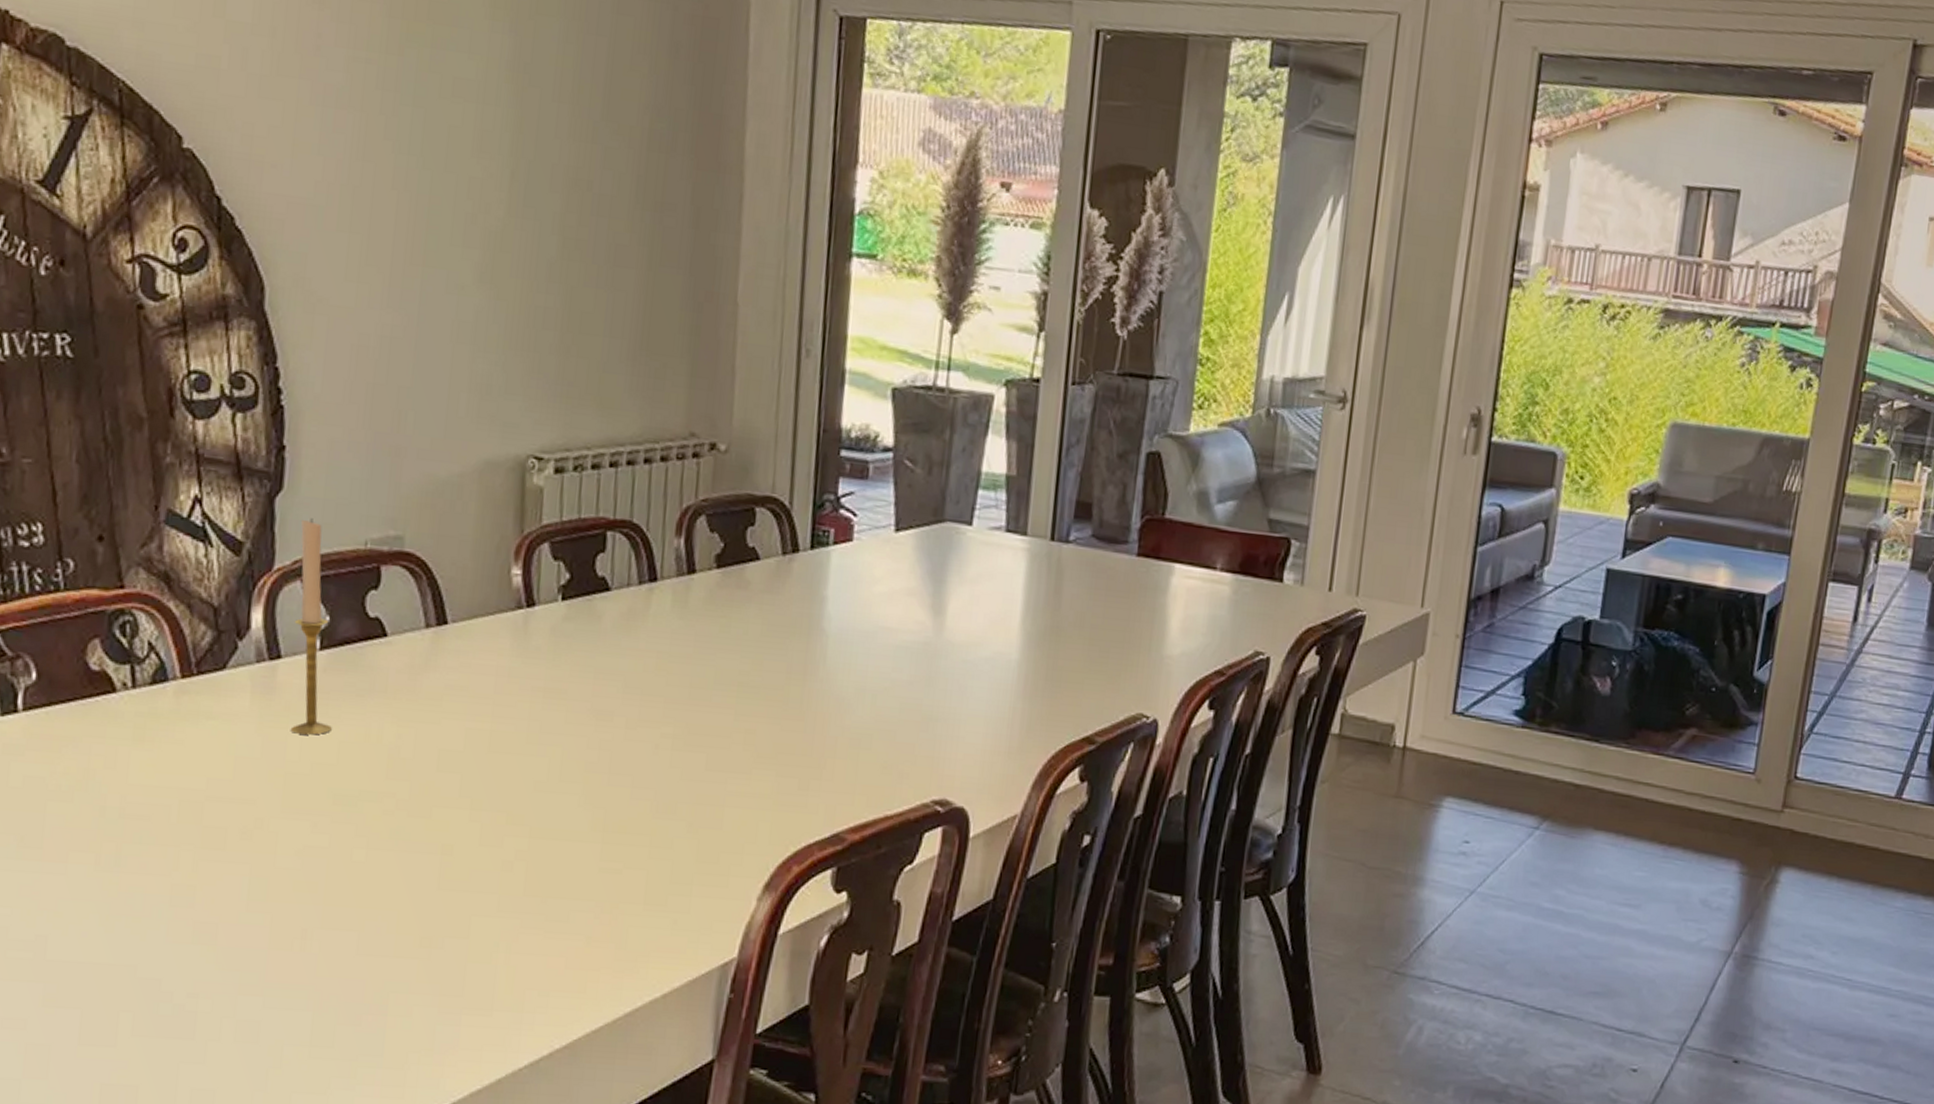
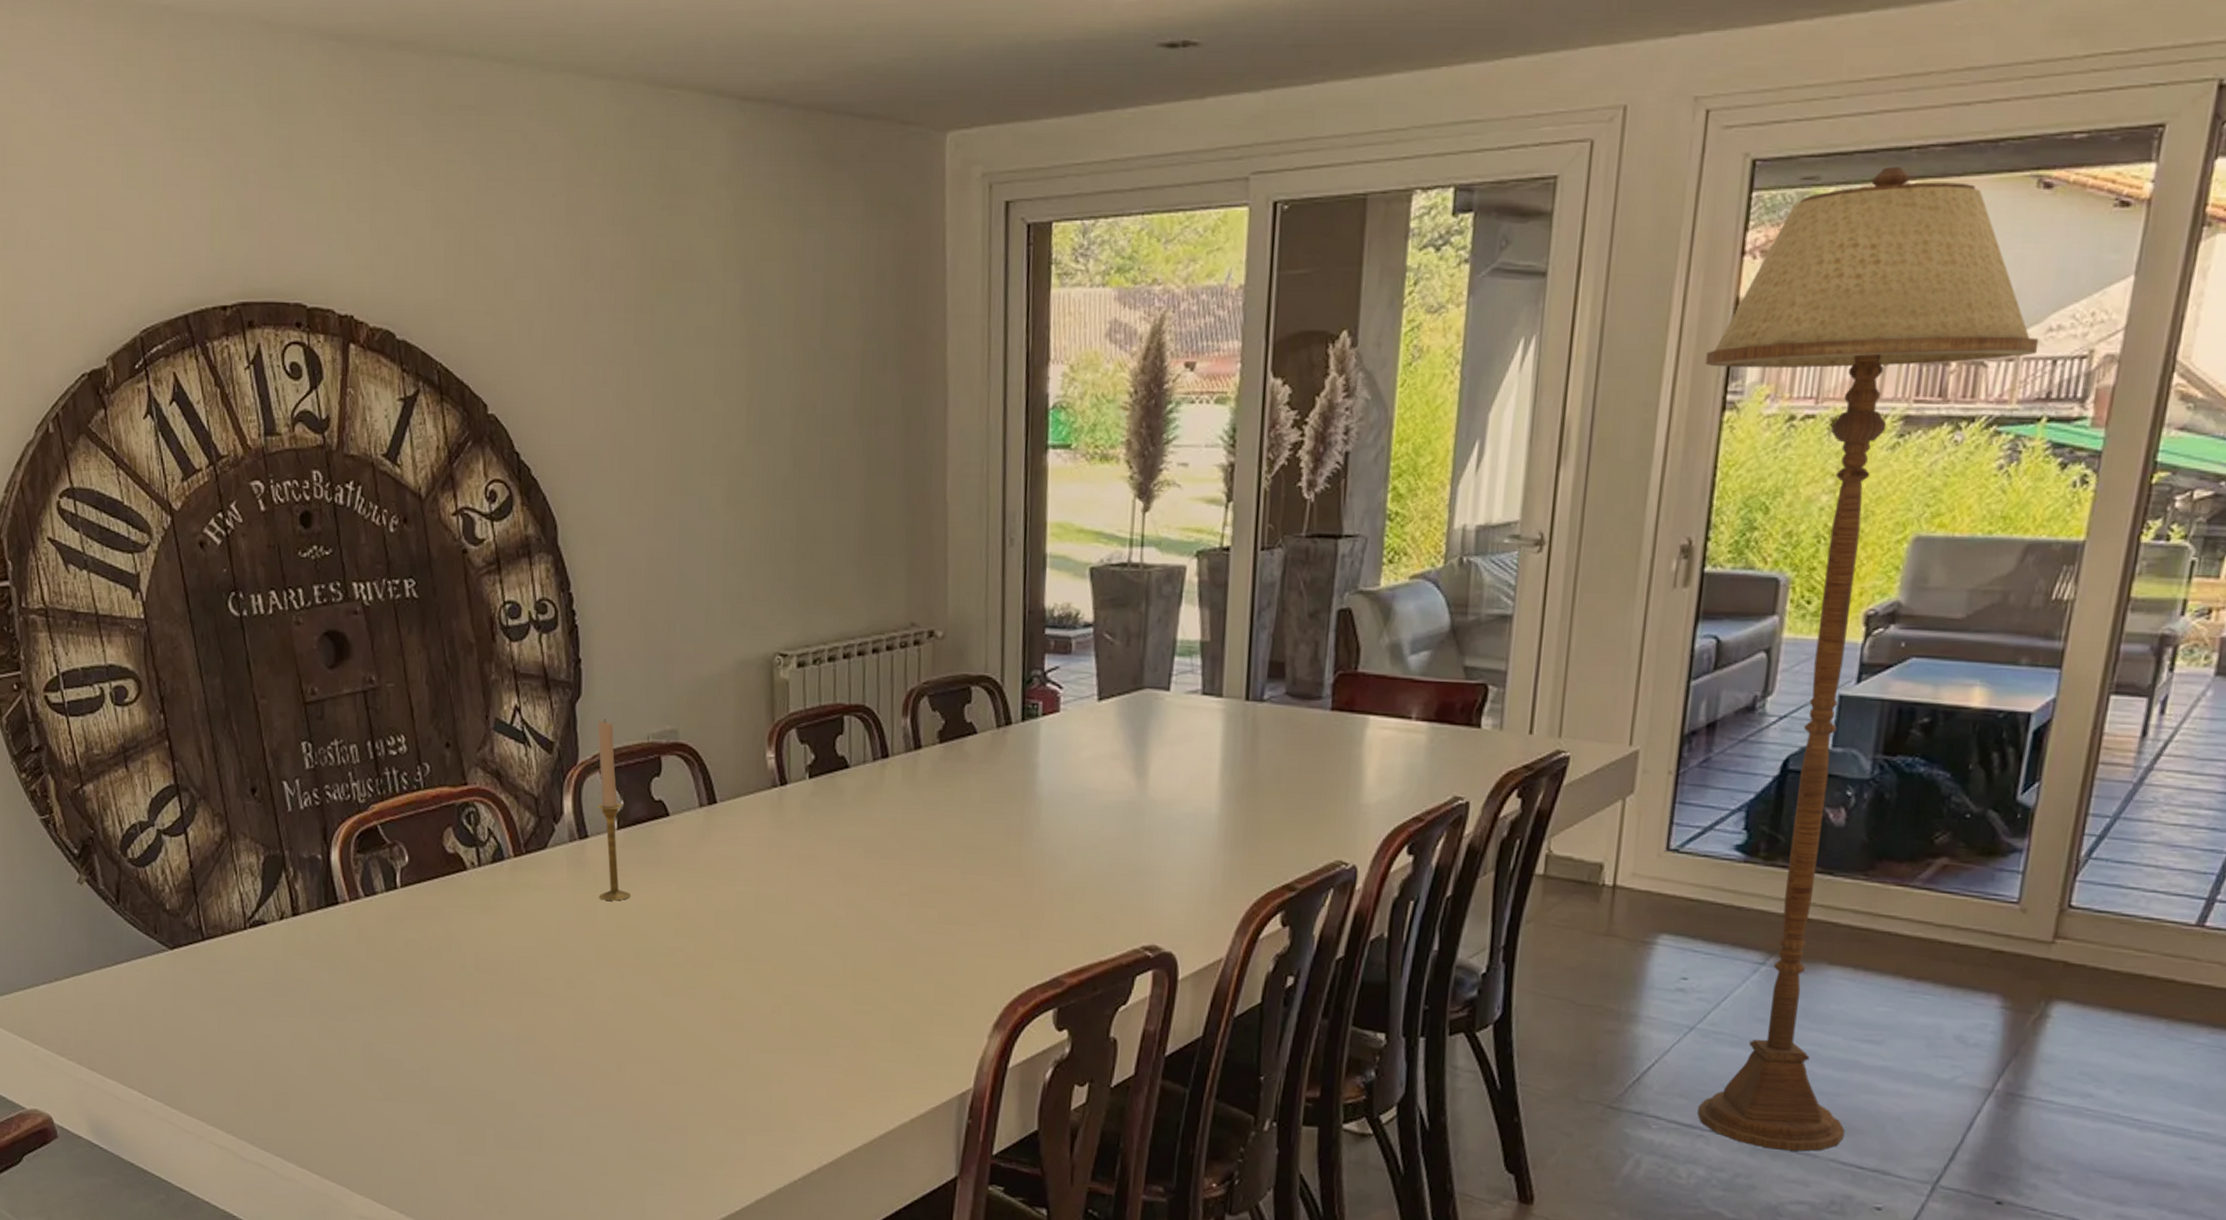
floor lamp: none [1476,77,1774,1015] -> present [1697,167,2039,1152]

